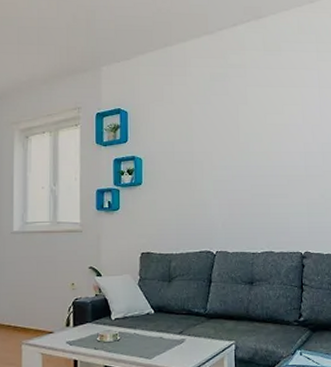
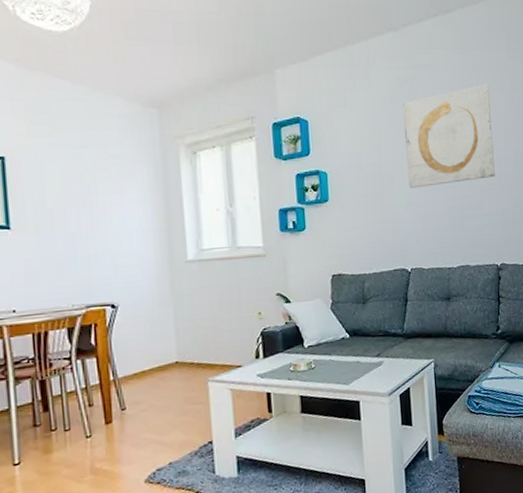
wall art: none [215,82,301,176] -> present [403,84,495,189]

